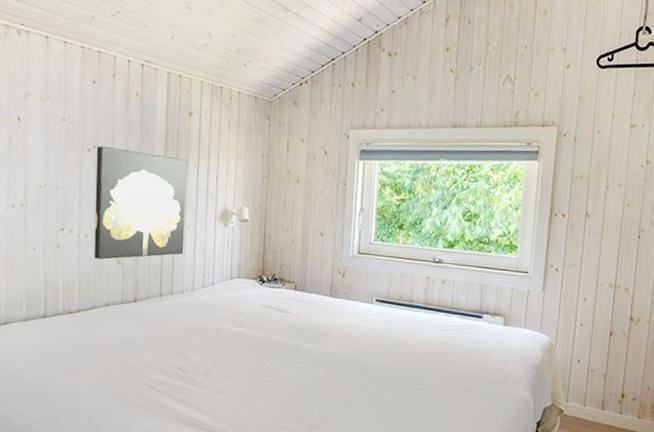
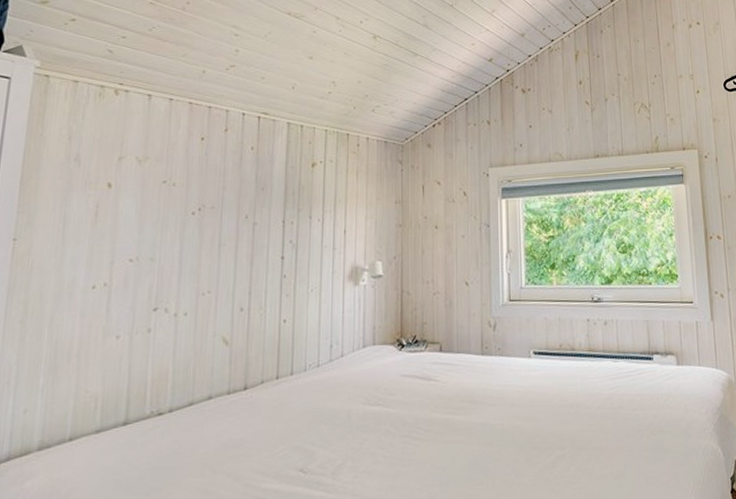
wall art: present [94,146,187,259] -> none [194,207,310,341]

